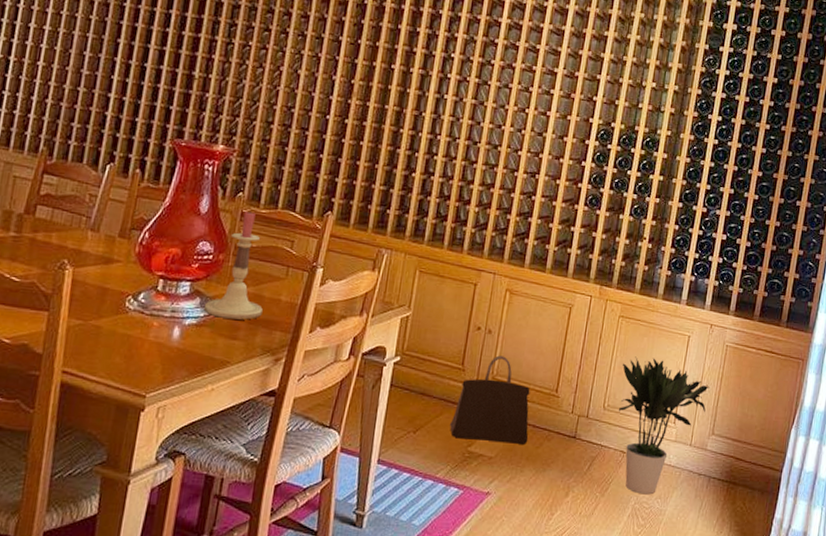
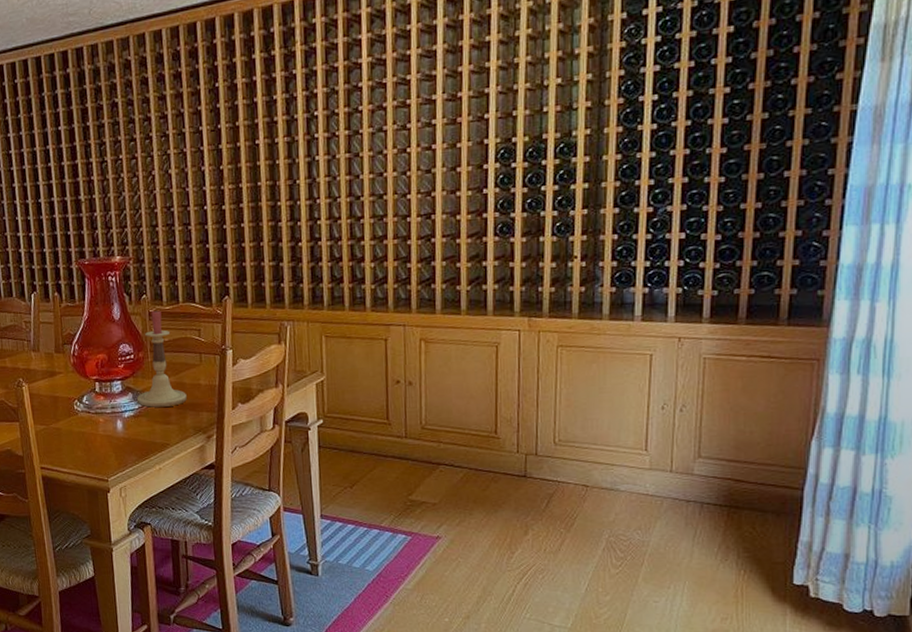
handbag: present [450,355,530,444] -> none [386,405,473,489]
potted plant: present [619,356,710,495] -> none [569,384,688,527]

